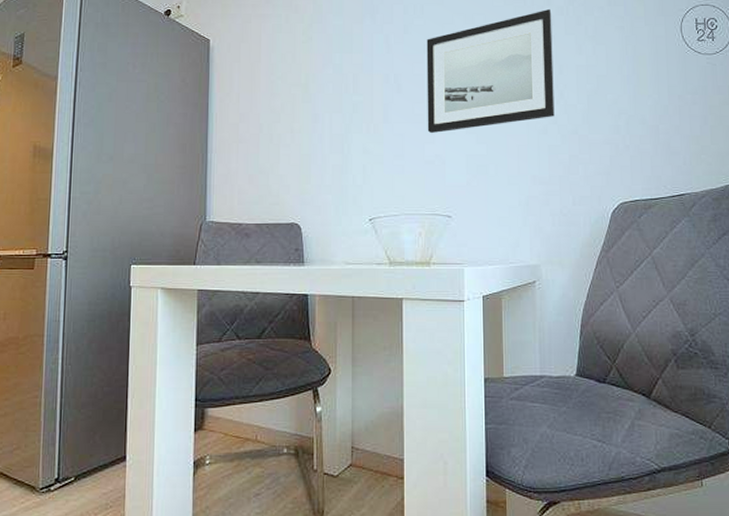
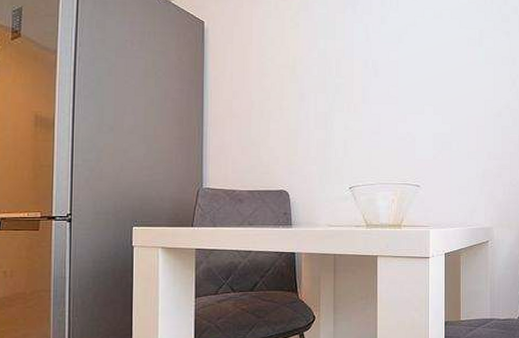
wall art: present [426,8,555,134] -> none [400,8,508,114]

